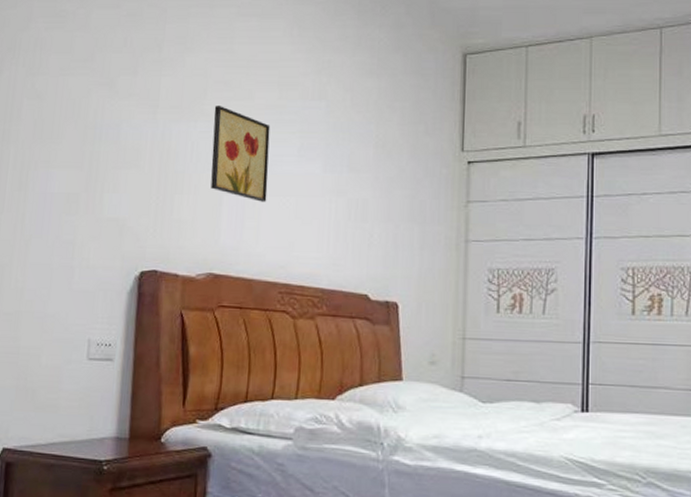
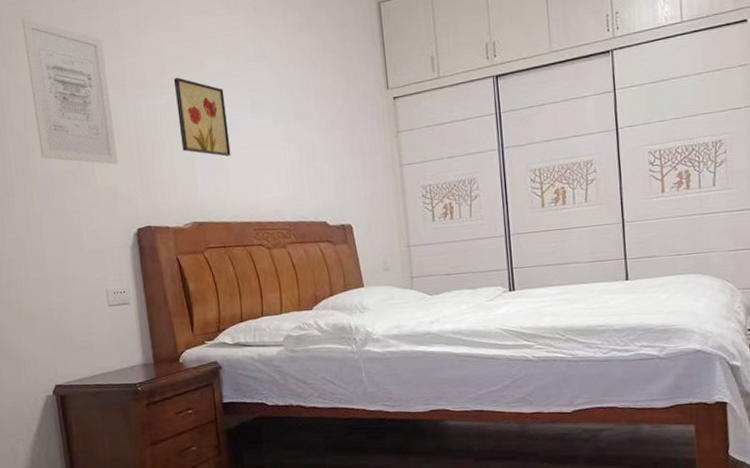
wall art: none [44,17,141,194] -> present [21,17,119,165]

